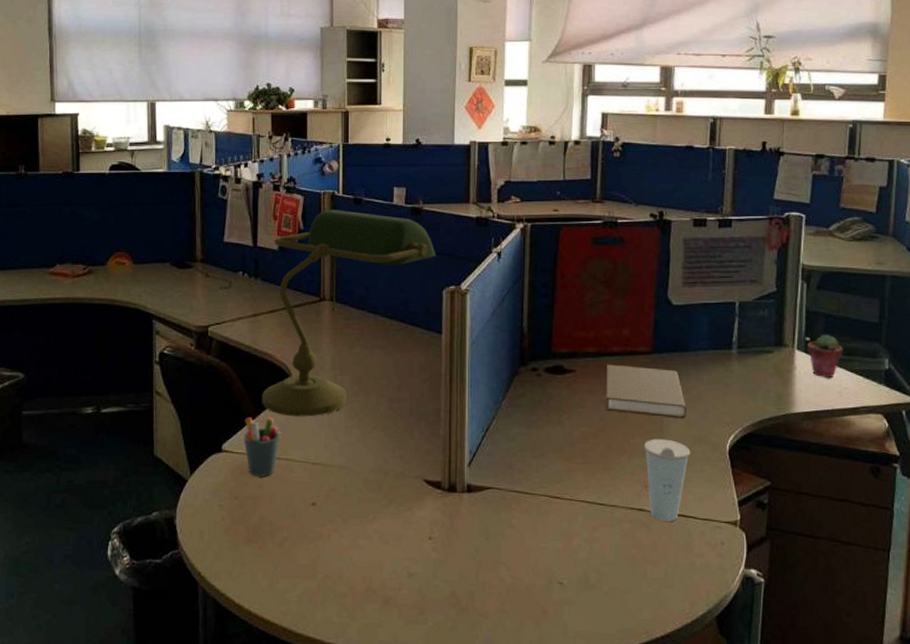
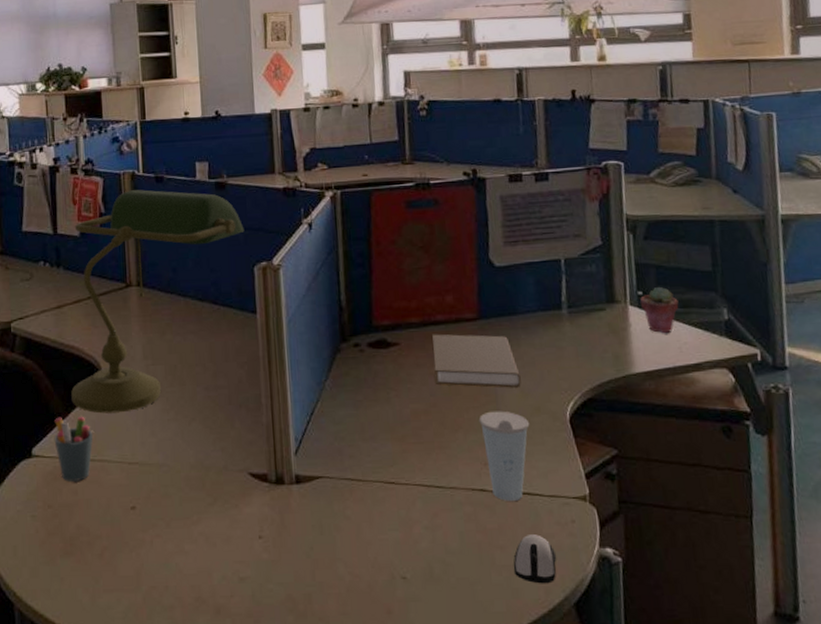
computer mouse: none [663,553,704,598] -> present [513,534,557,584]

